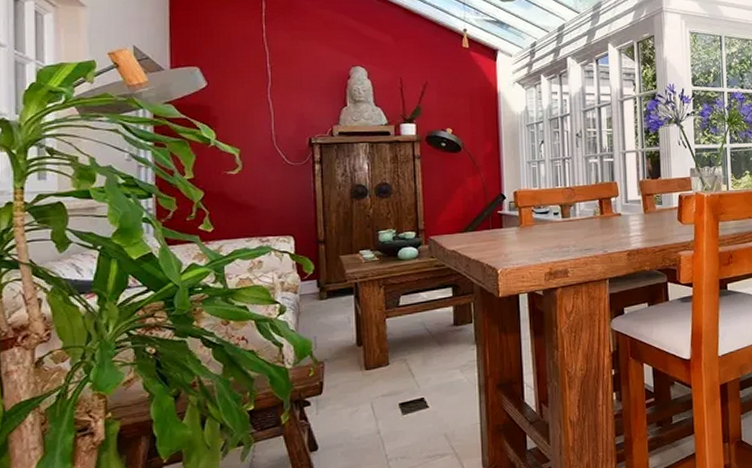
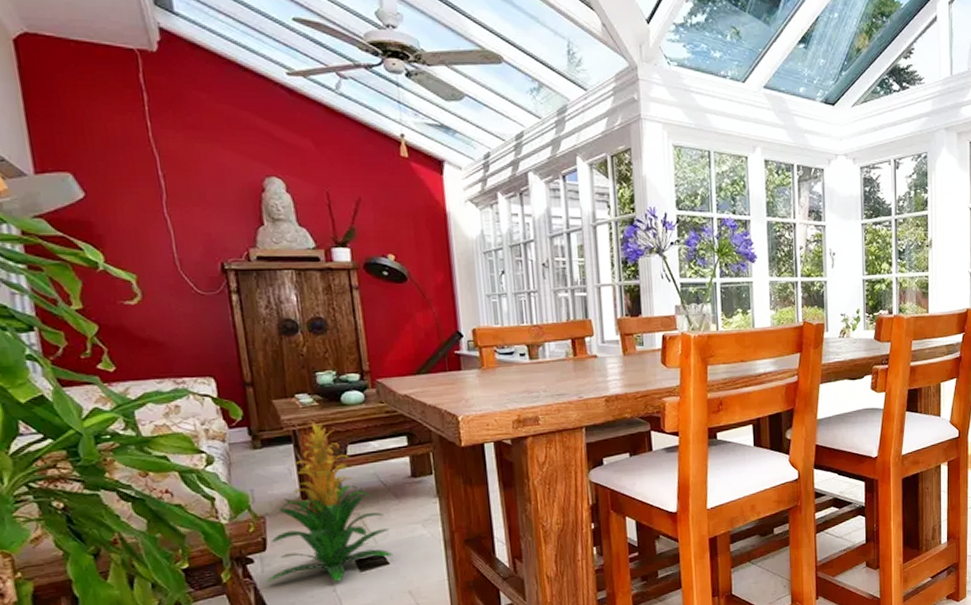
indoor plant: none [319,274,433,424] -> present [266,421,394,582]

